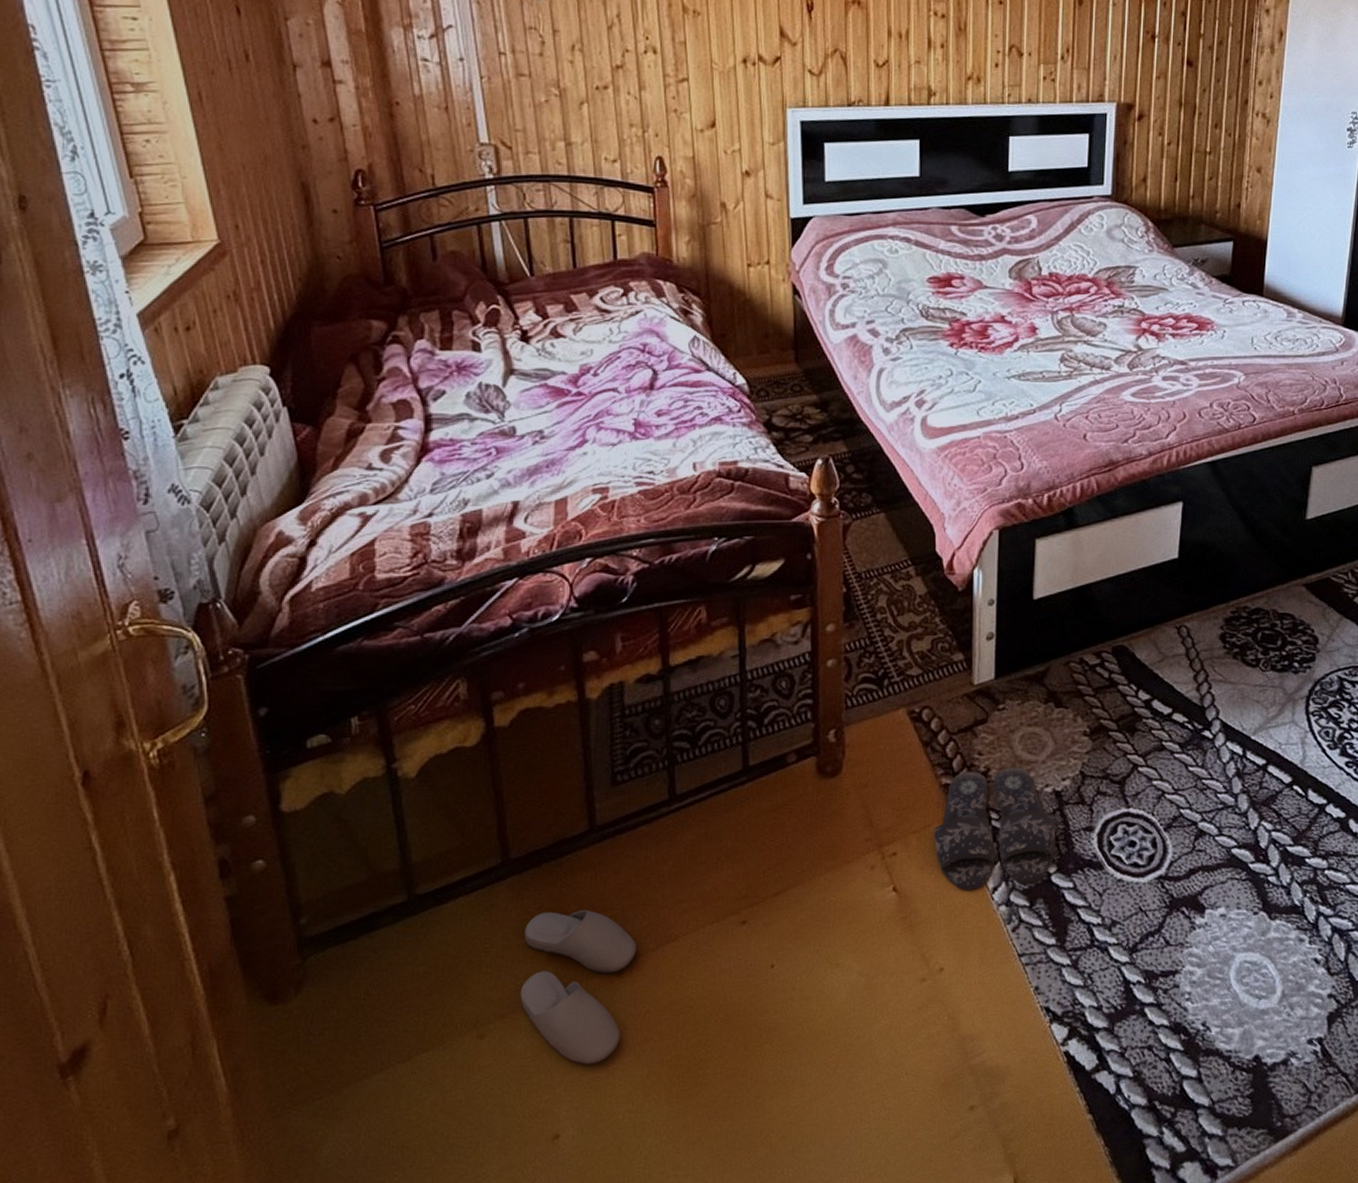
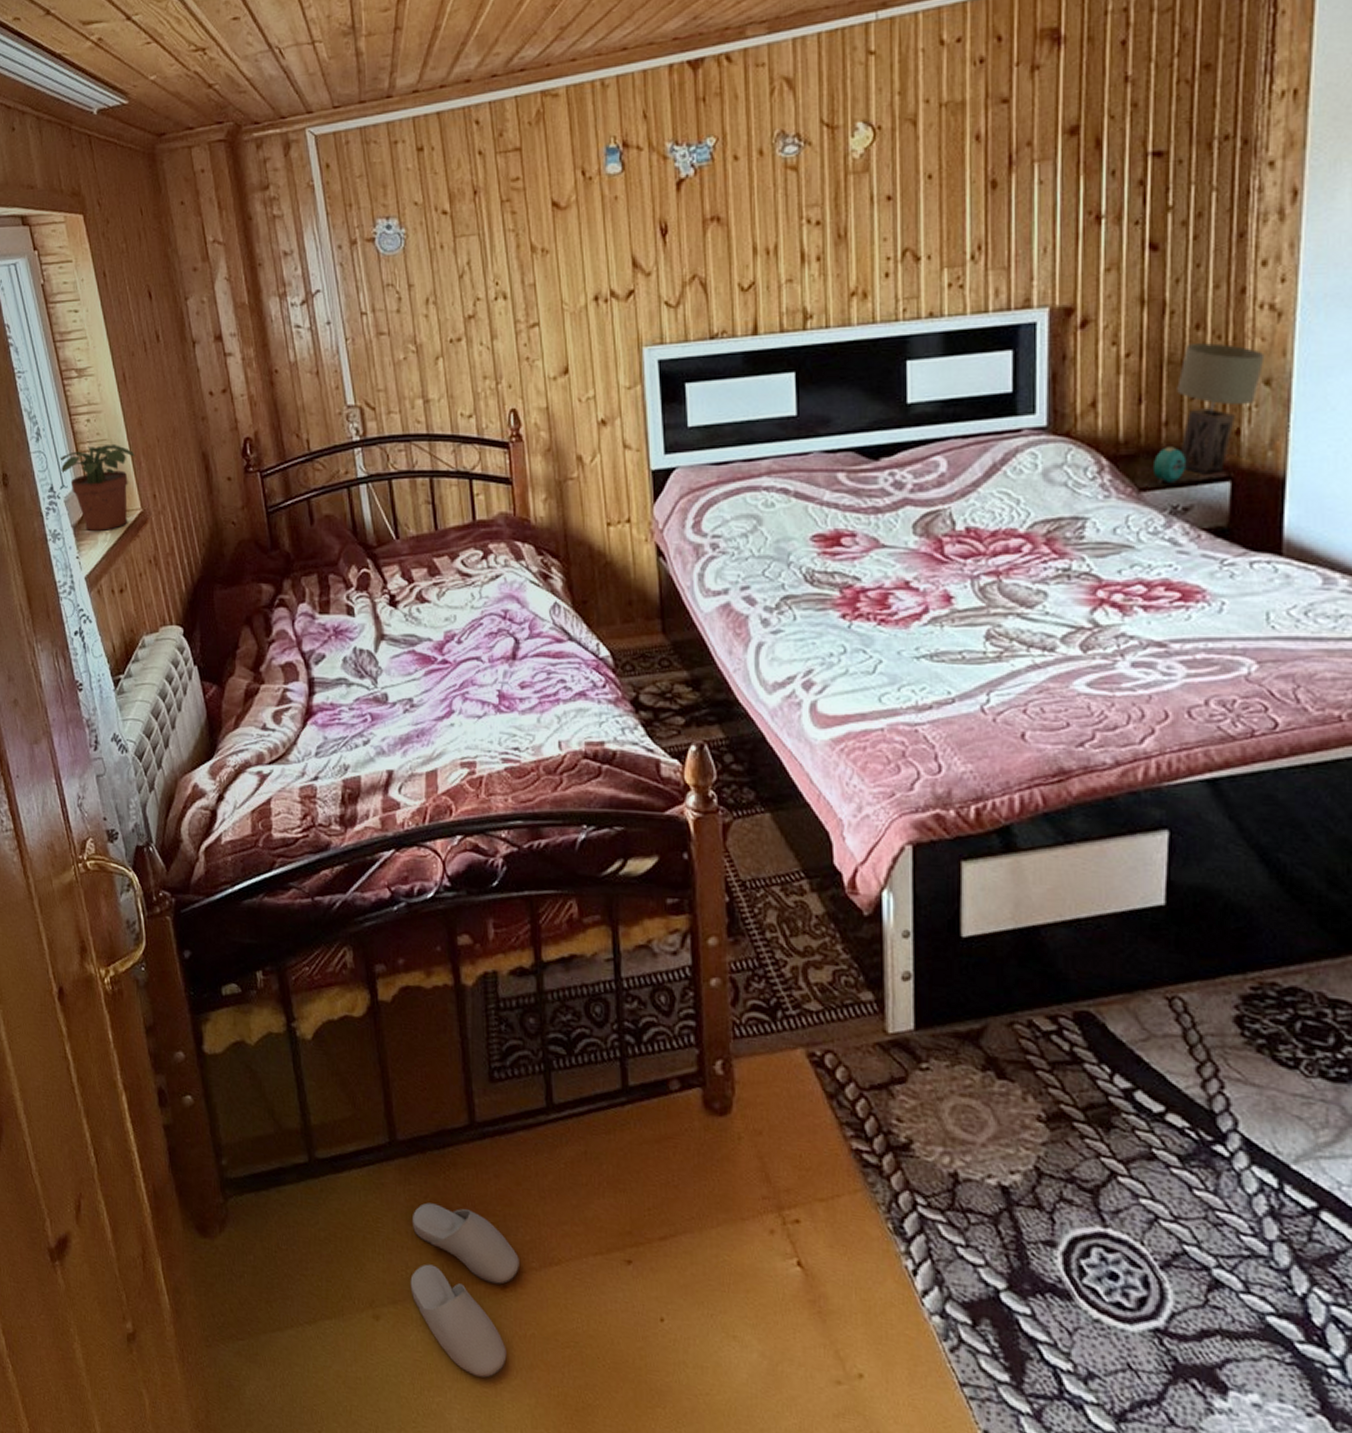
potted plant: none [105,168,212,263] -> present [59,443,135,531]
slippers: present [933,766,1056,891] -> none [843,1138,1005,1297]
alarm clock: none [1183,214,1205,242] -> present [1154,446,1187,484]
table lamp: none [1201,138,1258,238] -> present [1177,343,1265,476]

